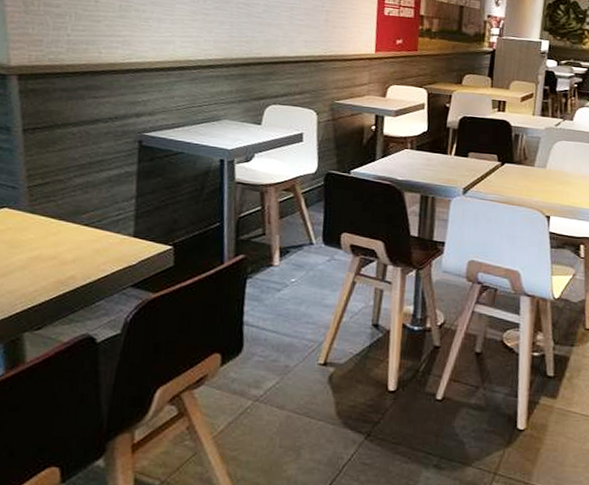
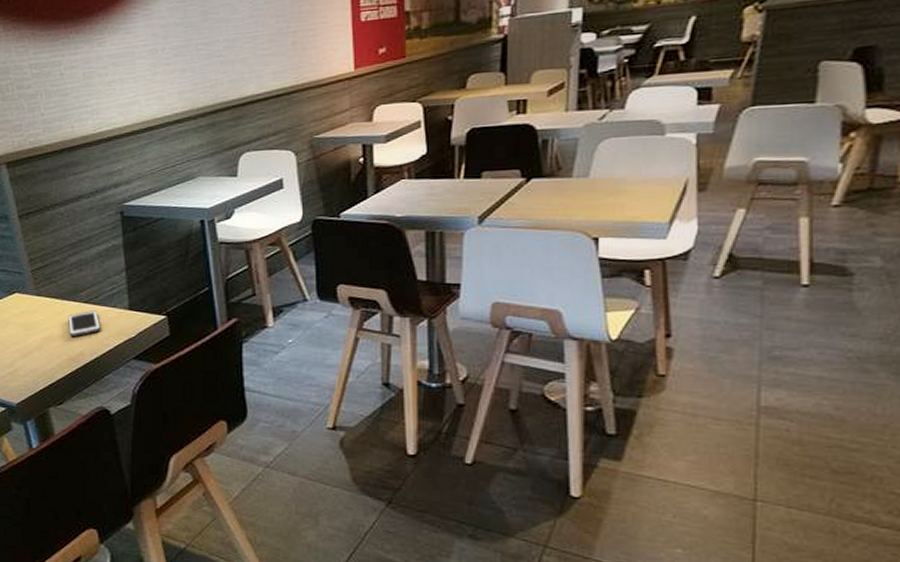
cell phone: none [62,234,100,260] -> present [68,310,101,338]

